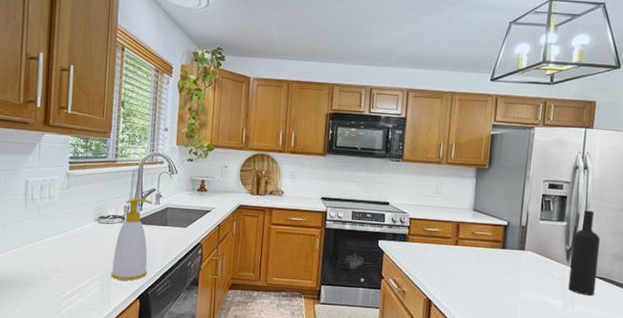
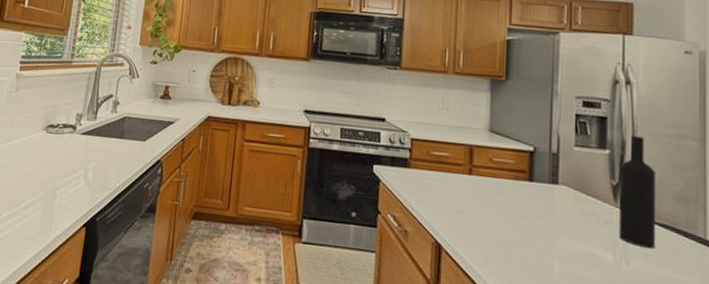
soap bottle: present [111,198,153,281] -> none [55,104,110,204]

